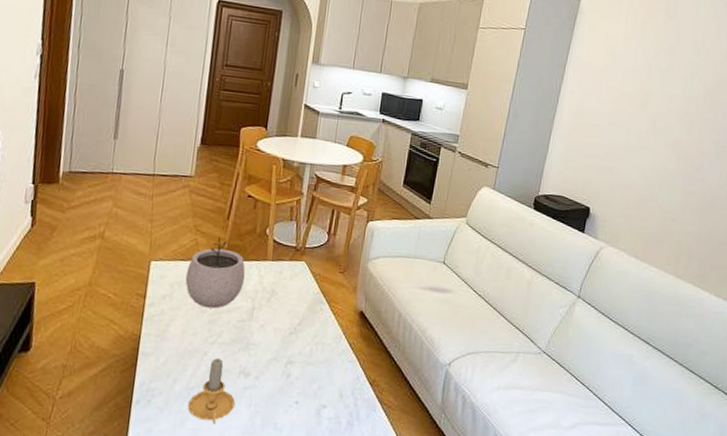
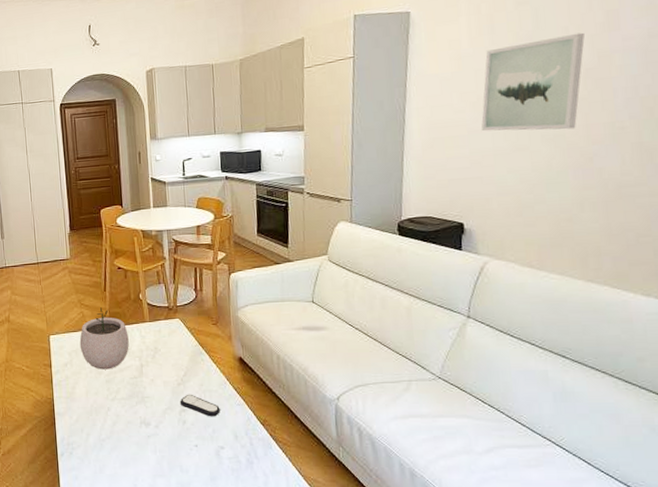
candle: present [187,358,235,424] -> none [102,413,142,469]
remote control: none [288,345,330,373] -> present [179,394,220,417]
wall art: none [620,53,711,140] -> present [481,32,585,132]

